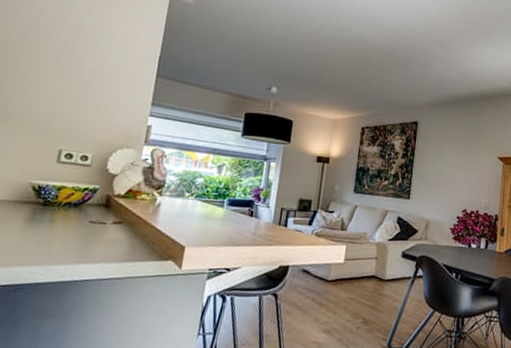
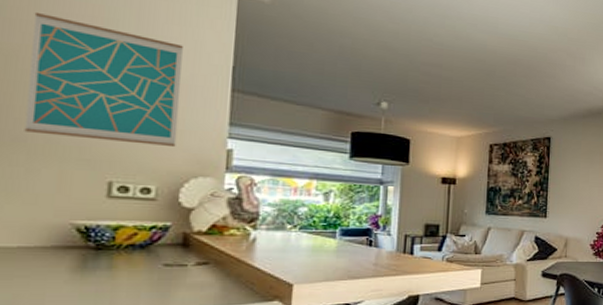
wall art: none [9,14,125,123] -> present [24,11,183,148]

